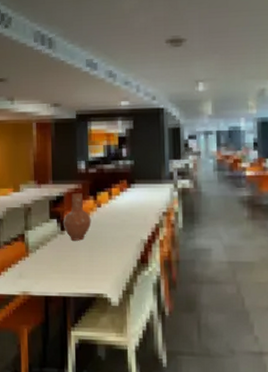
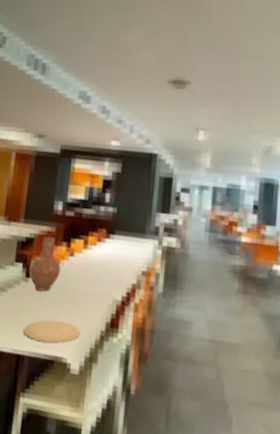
plate: none [65,263,116,284] -> present [23,319,81,344]

